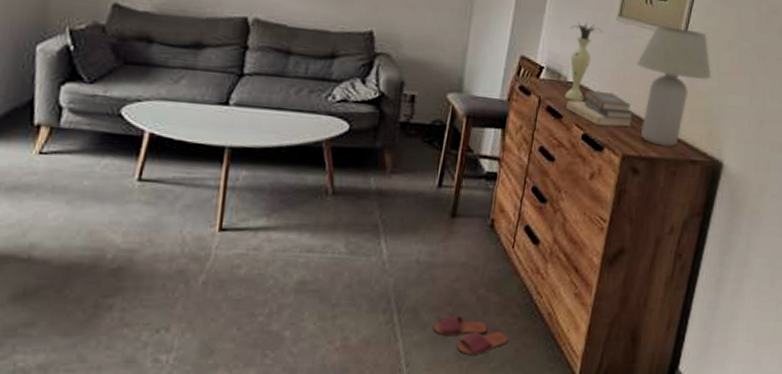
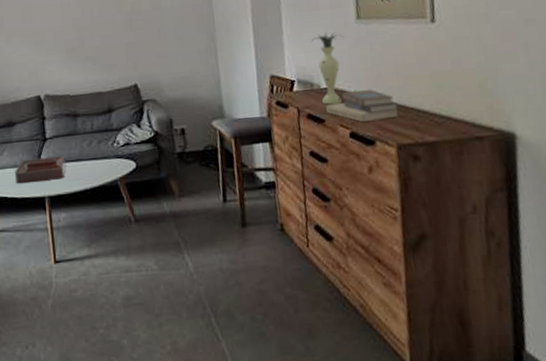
decorative tray: none [190,95,263,128] -> present [15,156,66,184]
slippers: present [432,315,508,355] -> none [249,314,326,350]
table lamp: present [636,26,711,148] -> none [387,13,475,130]

